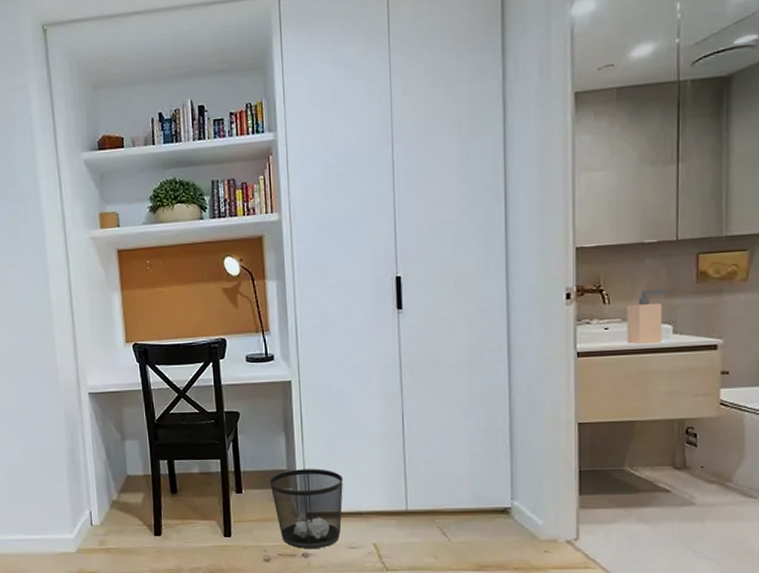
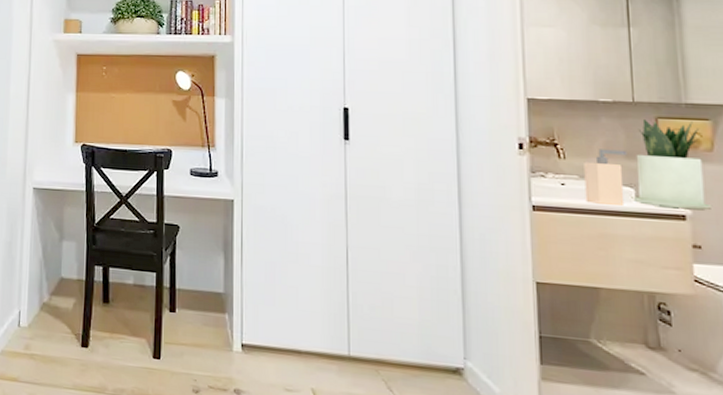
waste bin: present [269,469,343,548] -> none [205,294,281,386]
planter: none [670,254,742,340] -> present [633,118,713,211]

